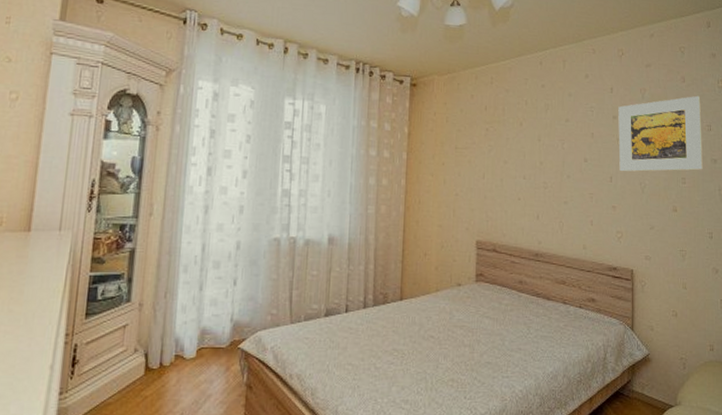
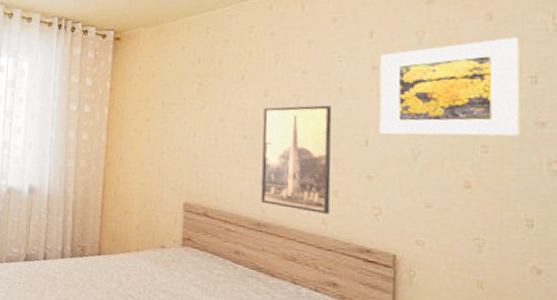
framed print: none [537,148,588,241] -> present [260,105,332,214]

